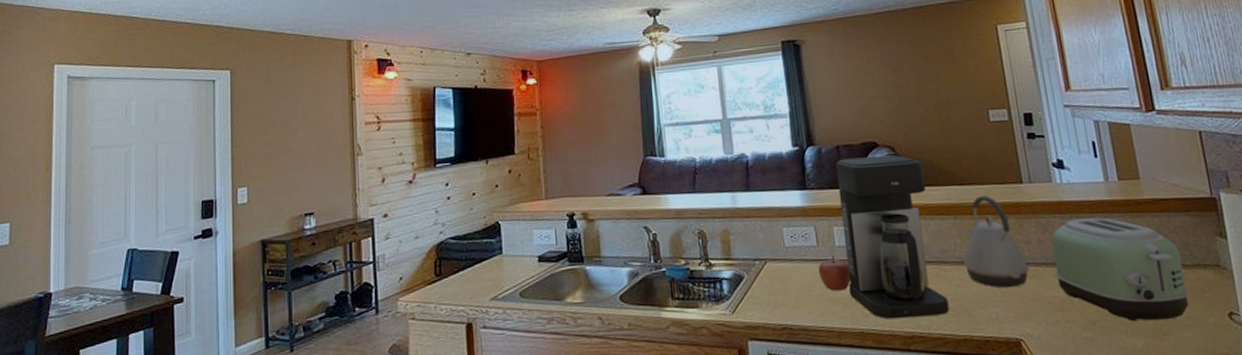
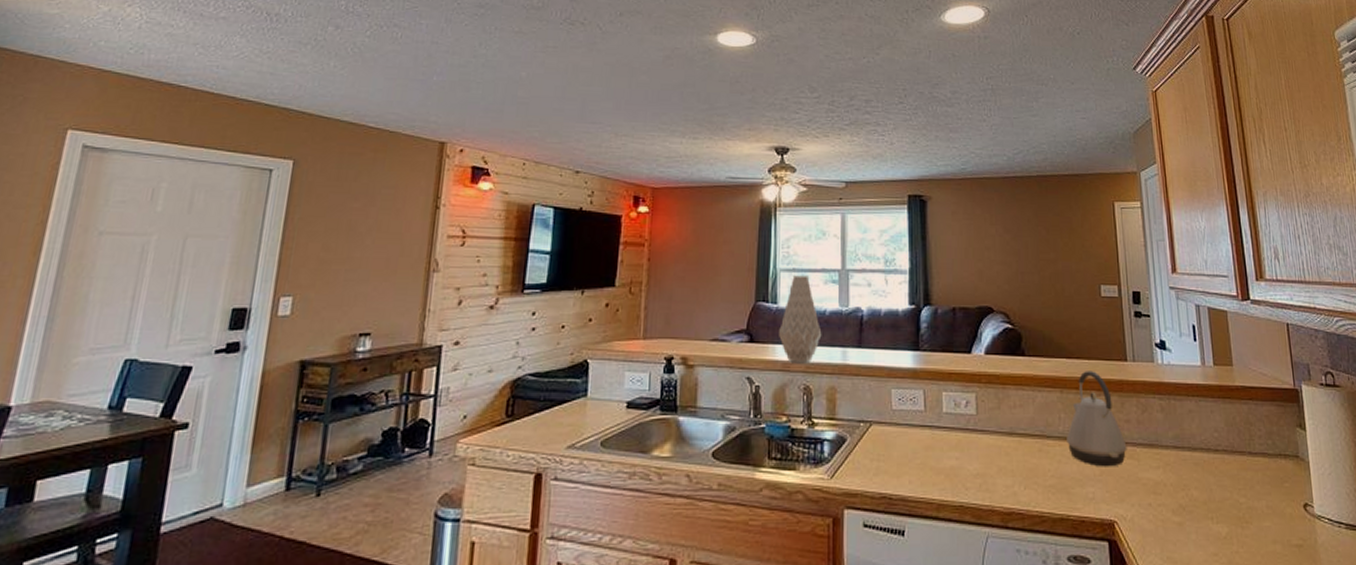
vase: none [669,128,711,210] -> present [779,275,822,362]
fruit: present [818,255,851,291] -> none [923,422,955,460]
coffee maker: present [835,155,949,319] -> none [950,322,1049,494]
toaster: present [1051,217,1189,321] -> none [1150,401,1270,508]

